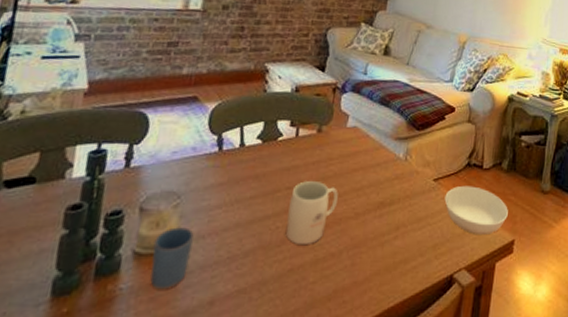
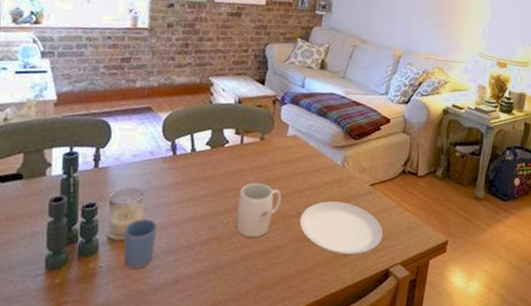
plate: none [357,199,447,261] -> present [299,201,383,255]
bowl: present [444,185,508,236] -> none [380,190,442,236]

